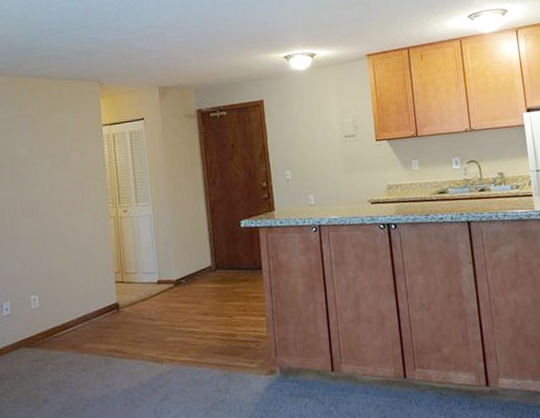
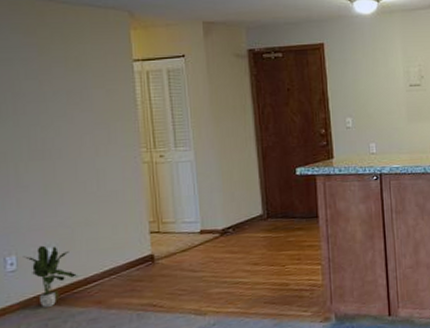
potted plant: none [15,293,58,351] -> present [23,245,79,308]

